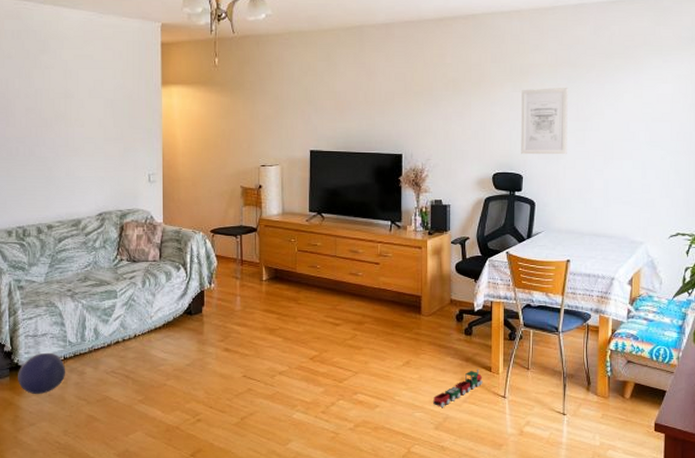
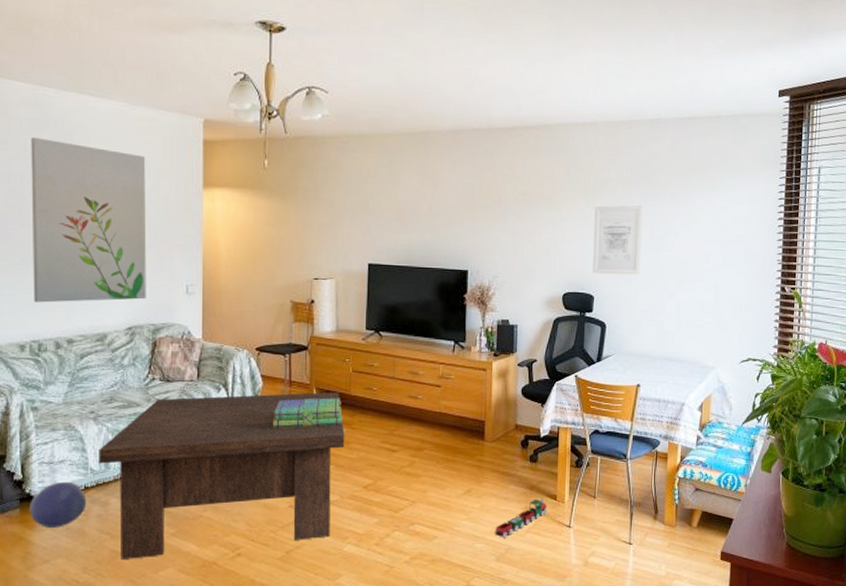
wall art: none [14,46,114,193] -> present [31,136,147,303]
coffee table: none [75,270,292,423] -> present [99,392,345,559]
stack of books: none [227,275,290,305] -> present [273,398,343,429]

